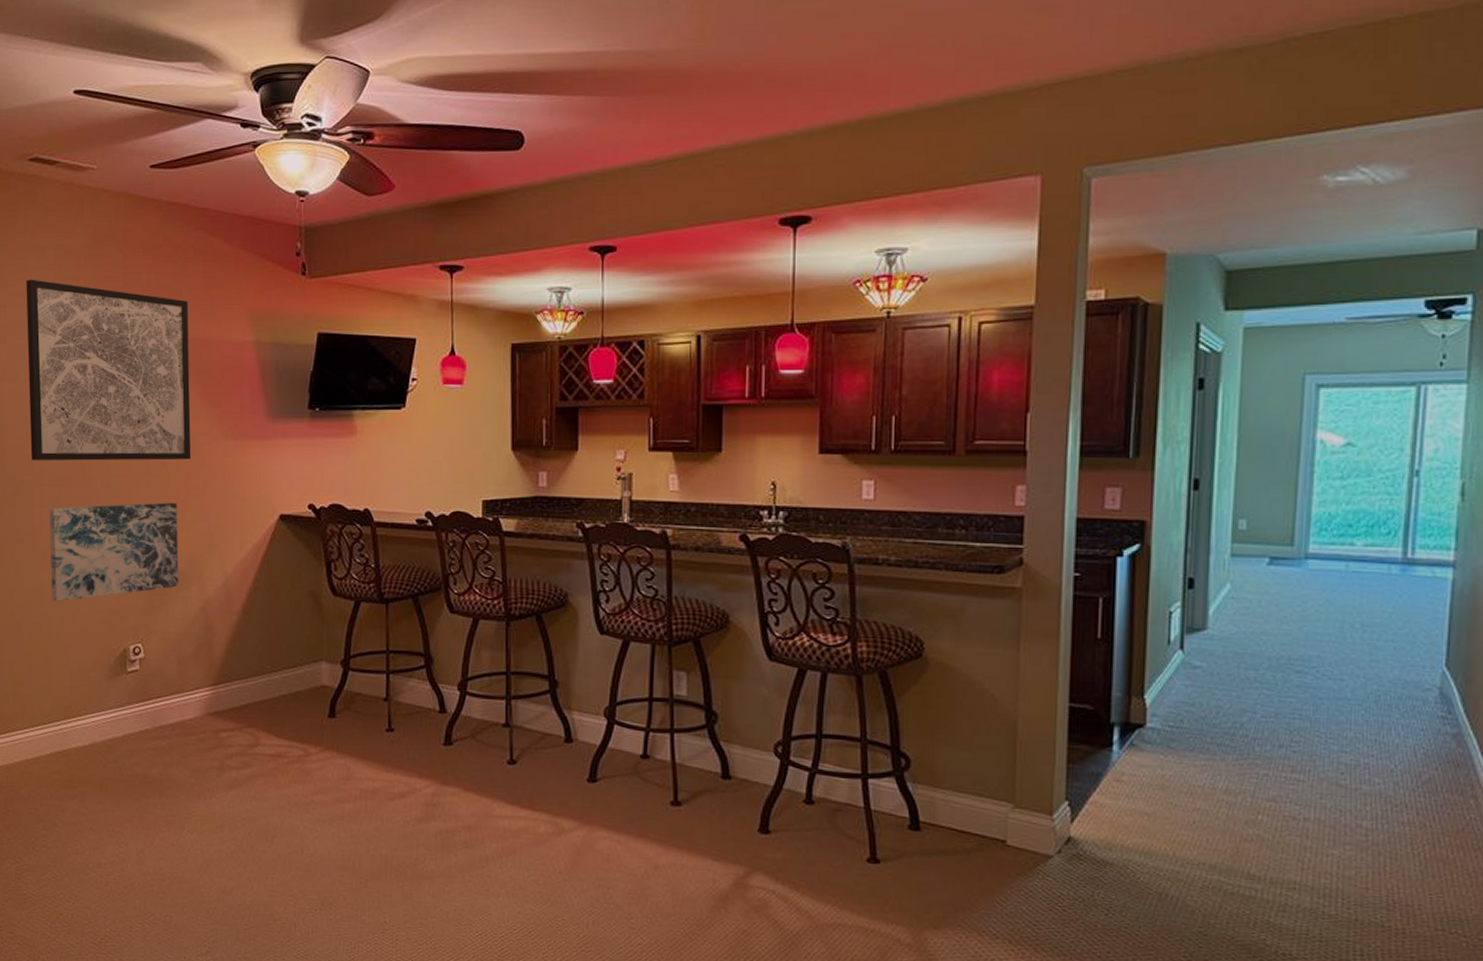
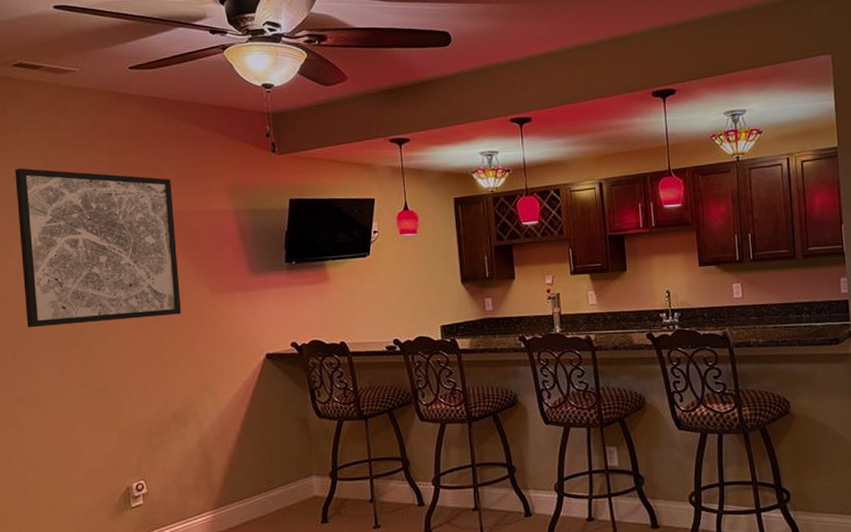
wall art: present [49,502,179,602] -> none [47,352,176,452]

